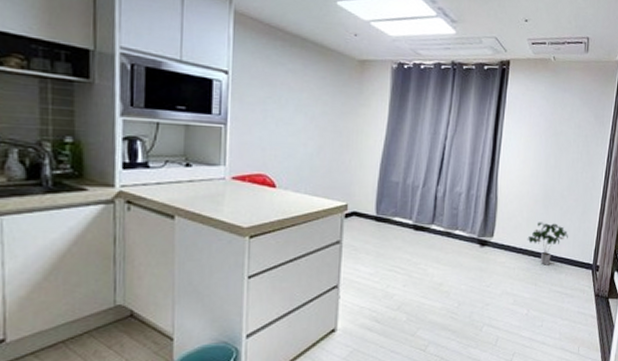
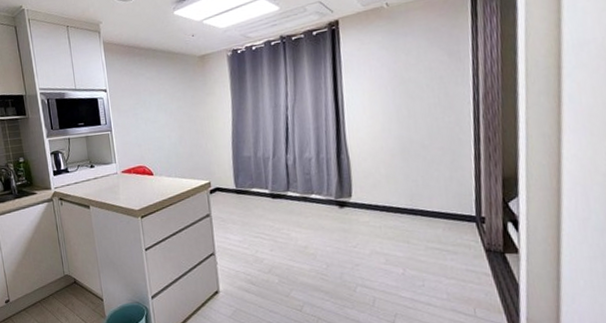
potted plant: present [527,222,568,265] -> none [389,176,439,222]

